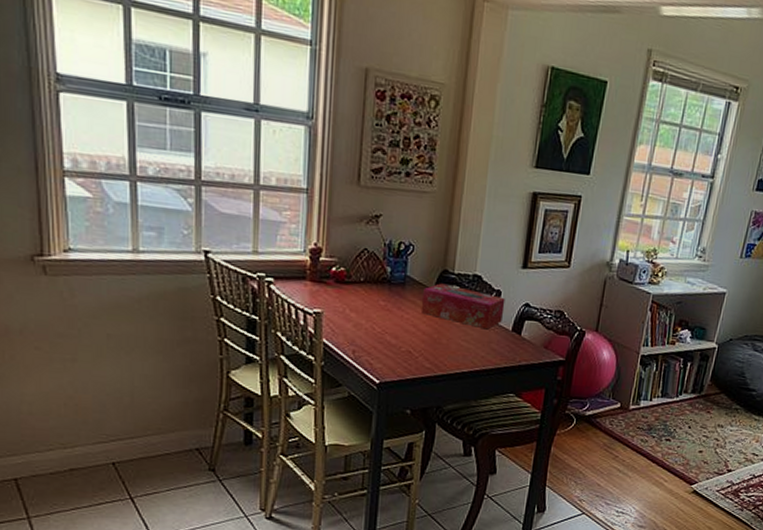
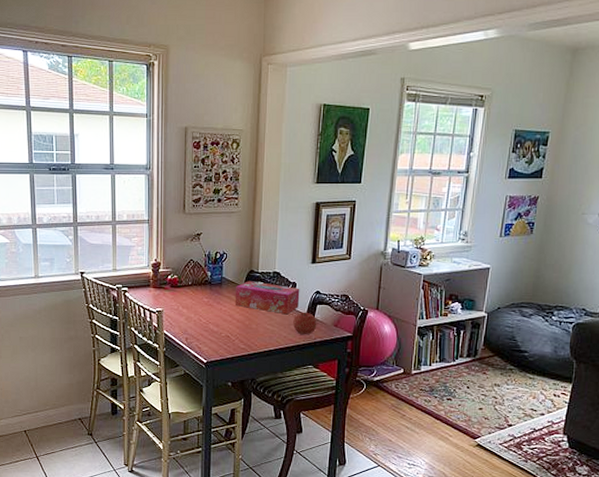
fruit: none [494,326,524,356] -> present [293,311,317,334]

